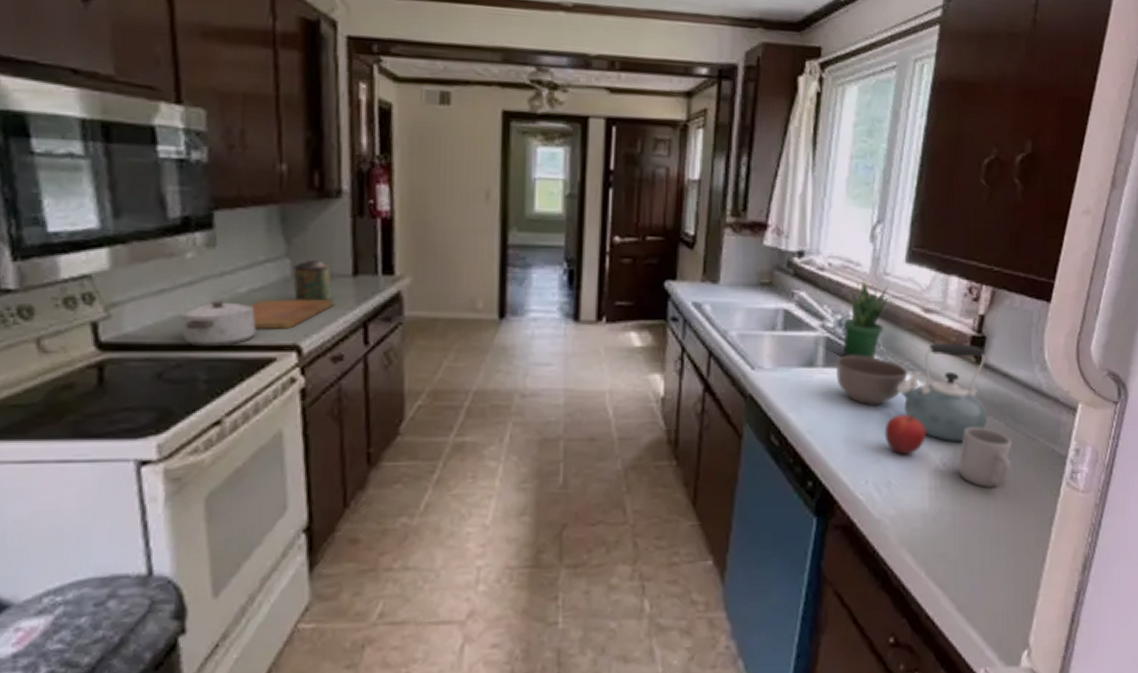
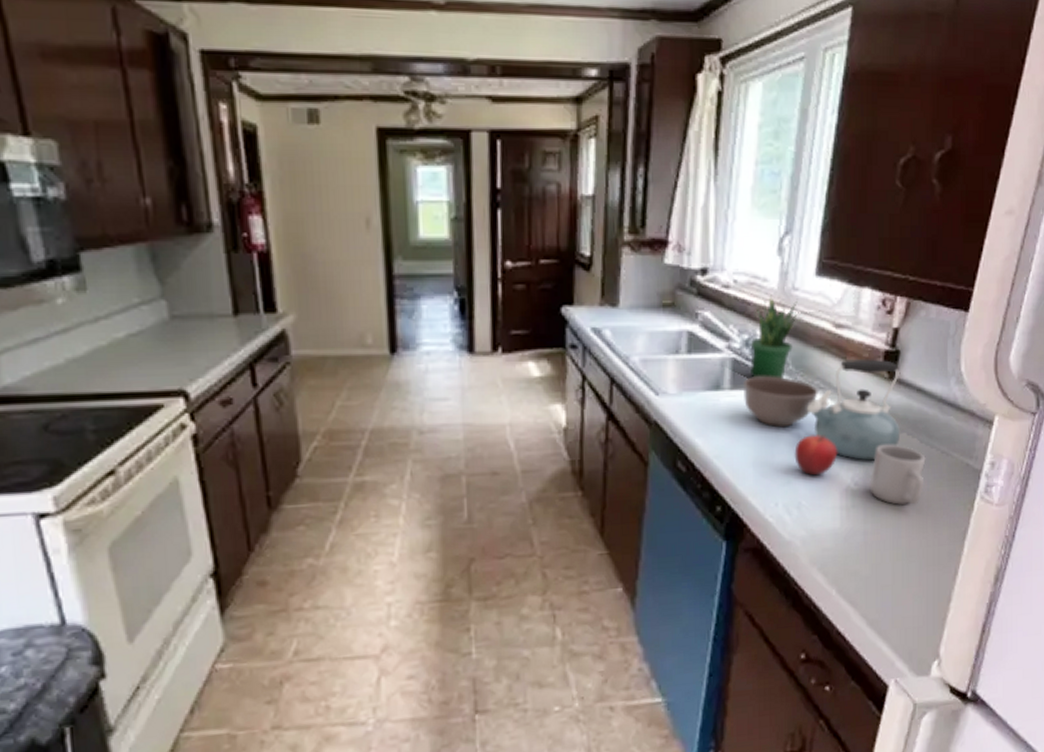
cooking pot: present [180,300,256,347] -> none [59,347,139,397]
cutting board: present [250,299,335,329] -> none [130,342,218,375]
canister: present [293,260,332,302] -> none [170,301,213,345]

